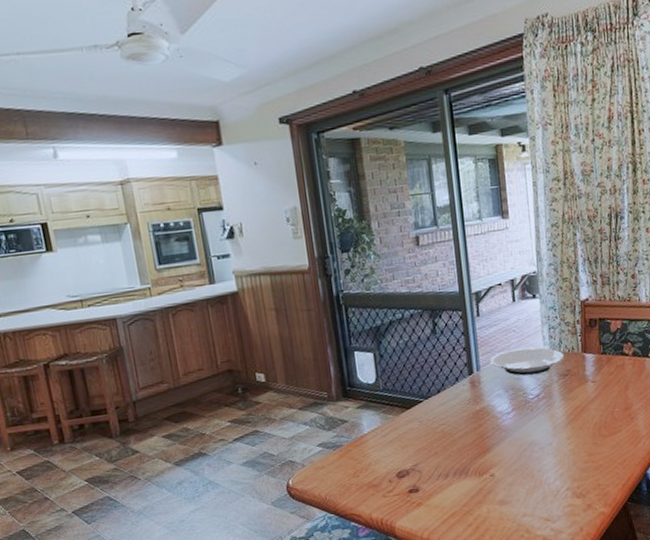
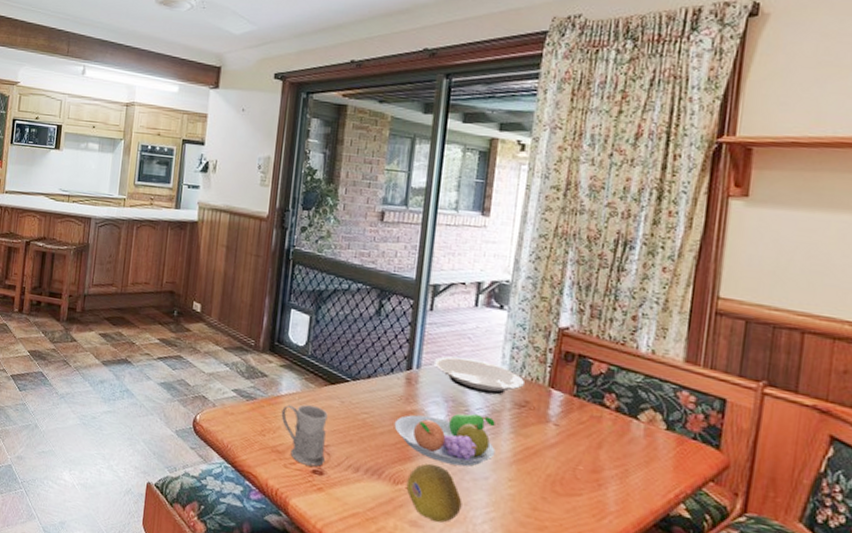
mug: none [368,433,418,489] -> present [281,404,328,467]
fruit bowl: none [468,393,553,444] -> present [394,413,495,467]
fruit: none [489,447,537,494] -> present [406,463,462,523]

